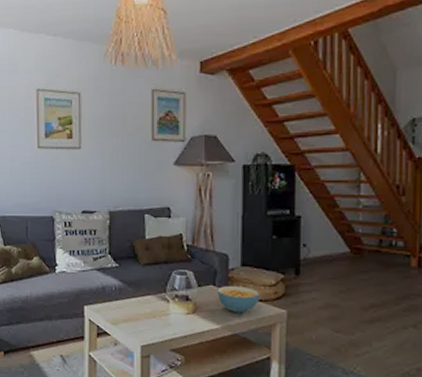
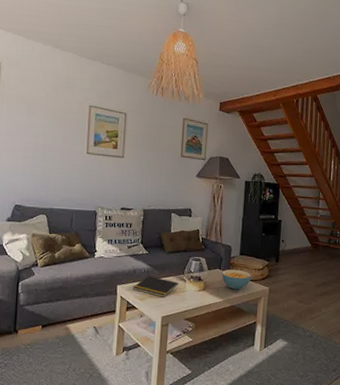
notepad: none [103,294,160,322] -> present [132,275,179,297]

